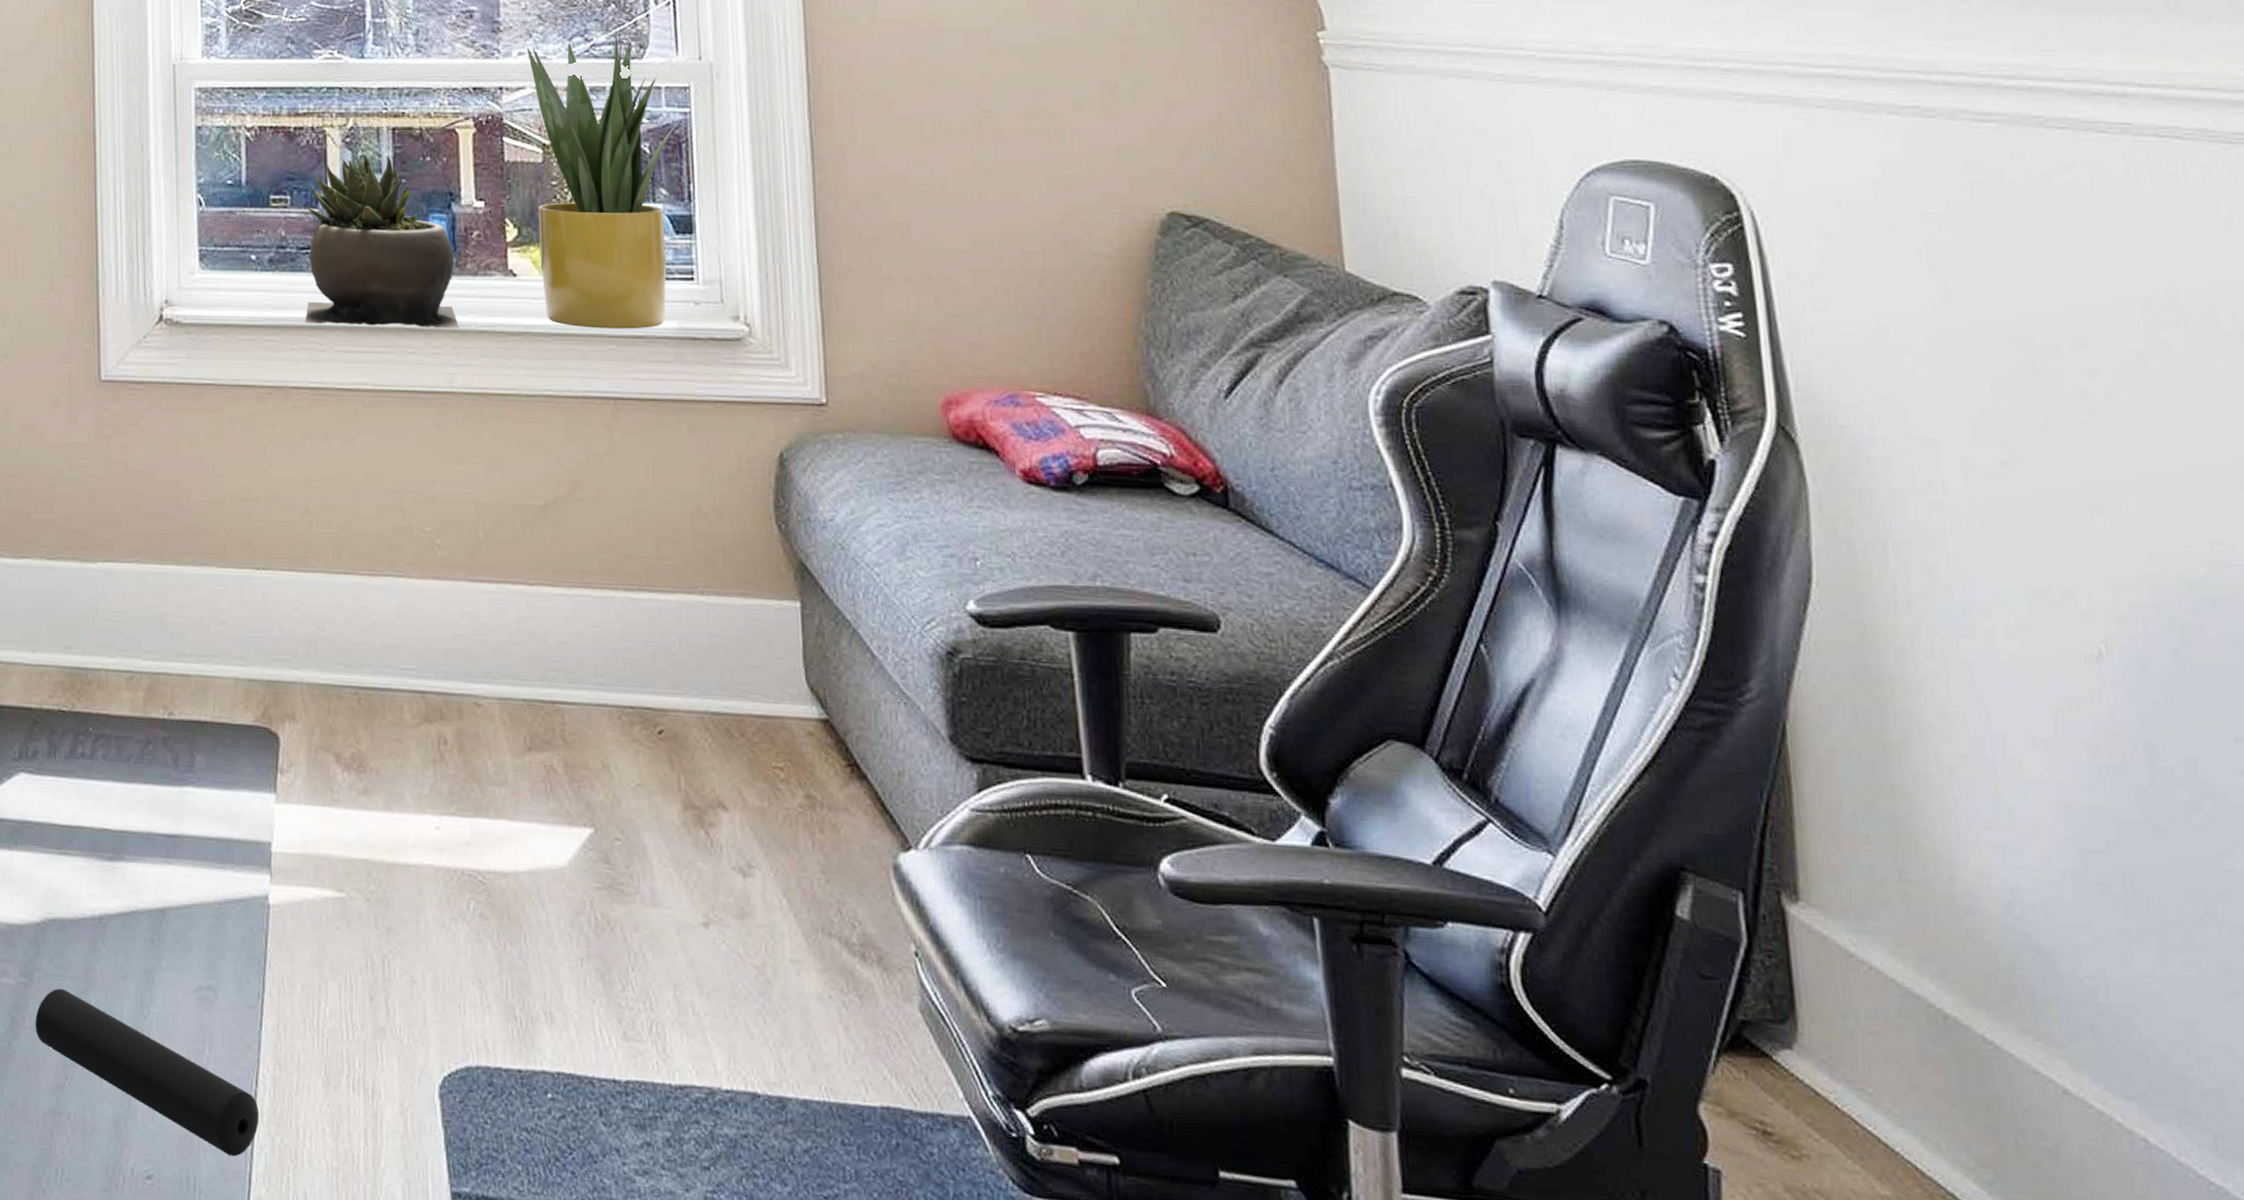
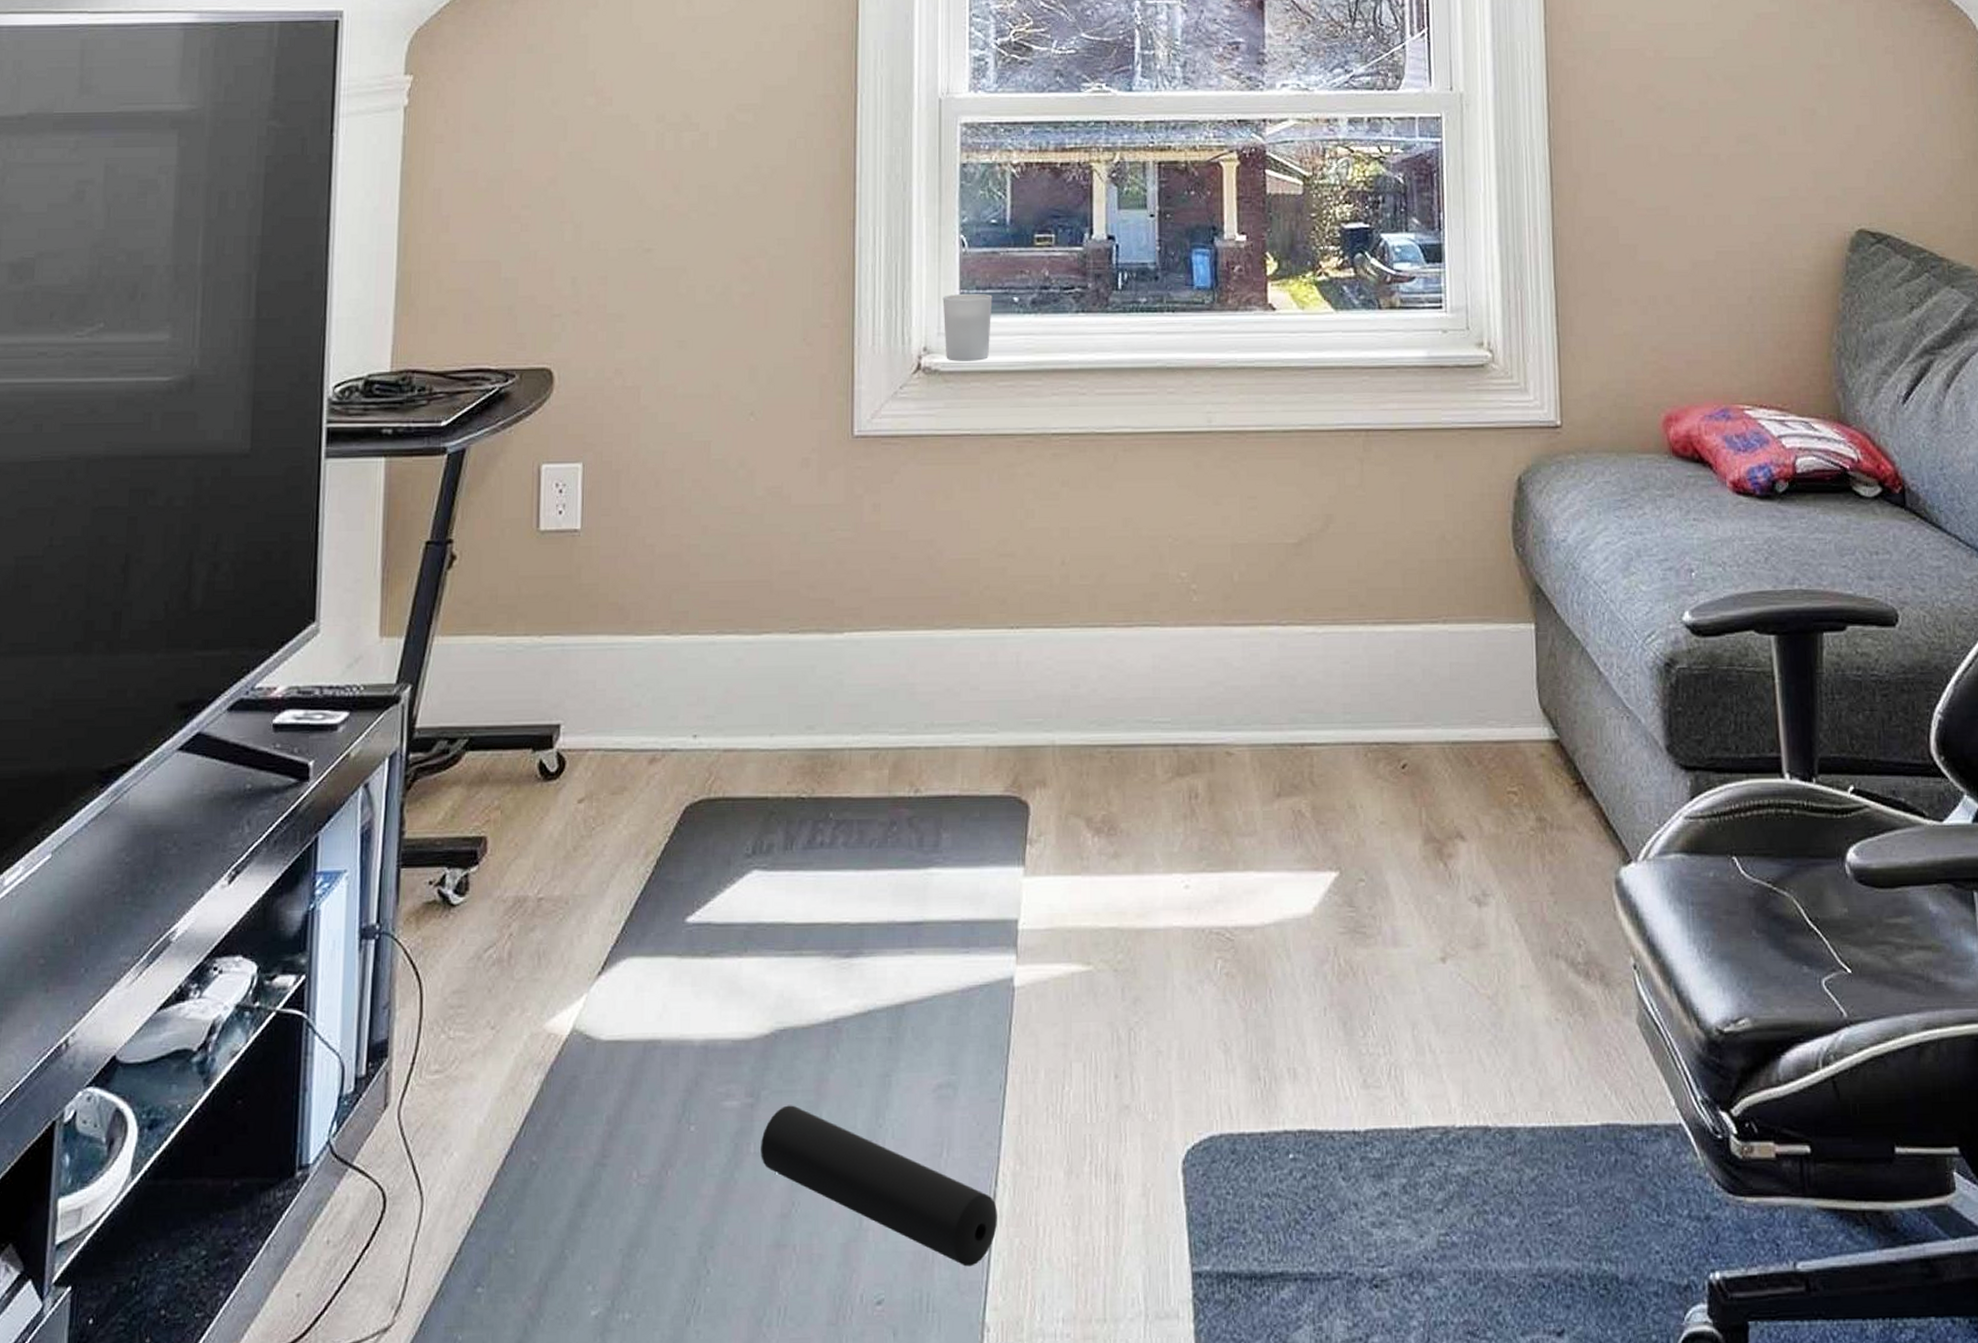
candle holder: none [182,250,231,315] -> present [942,293,993,361]
succulent plant: present [305,153,459,329] -> none [1066,188,1219,367]
planter: present [527,31,682,329] -> none [1290,62,1433,360]

